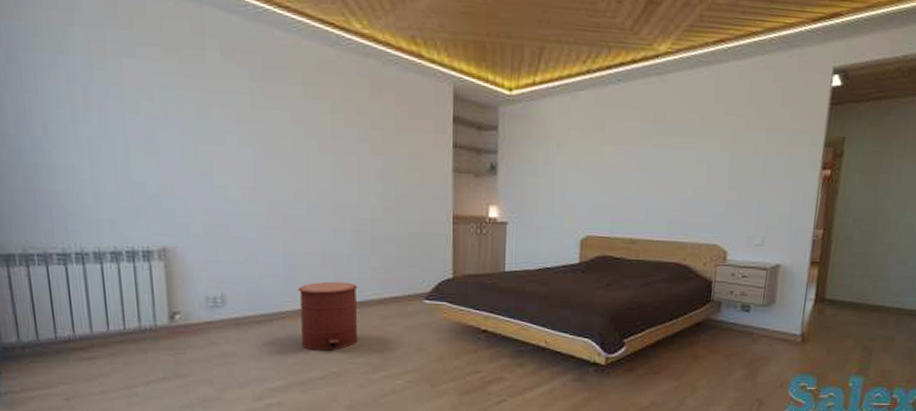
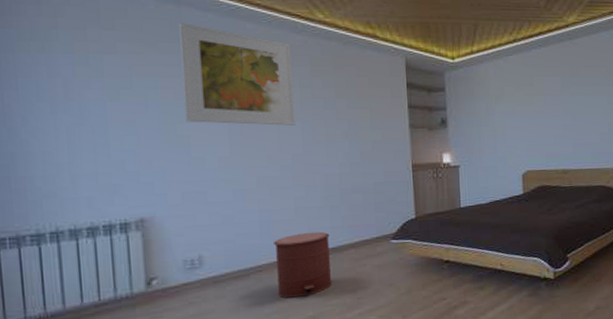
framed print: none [201,26,325,158] -> present [179,23,295,126]

